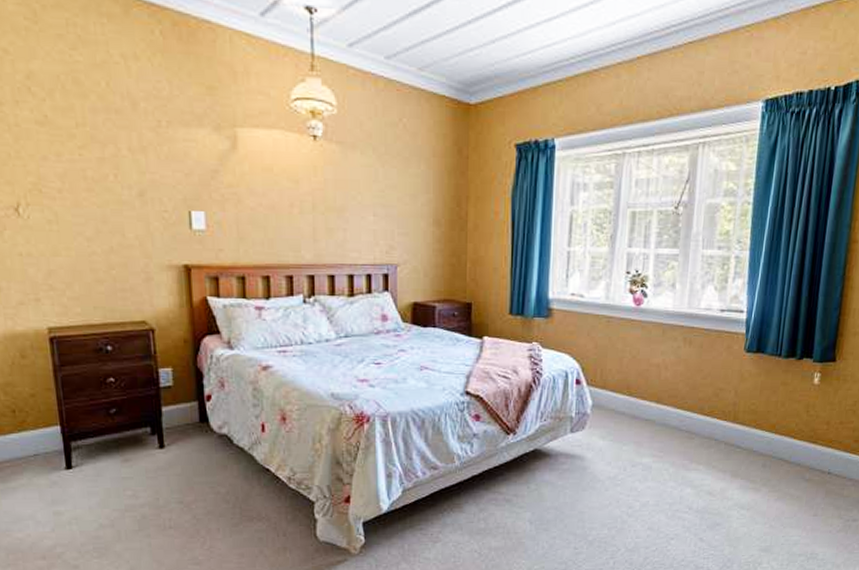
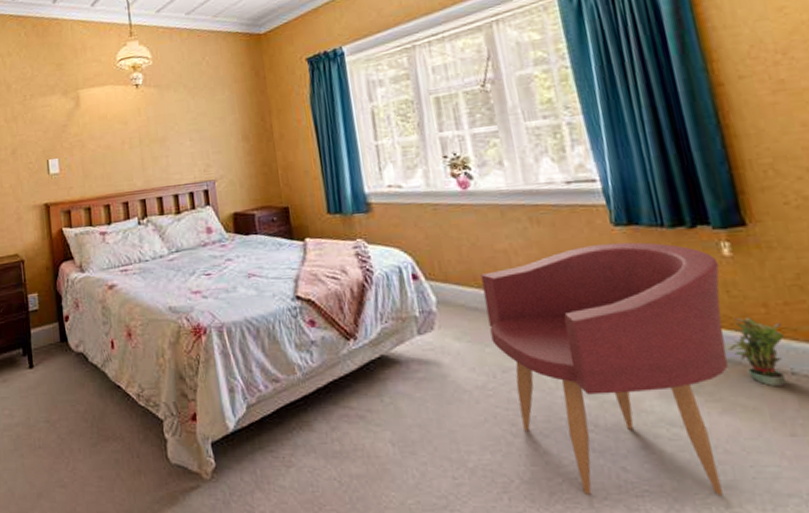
armchair: none [630,366,809,558] -> present [480,242,728,497]
potted plant: none [794,430,834,482] -> present [727,316,786,387]

